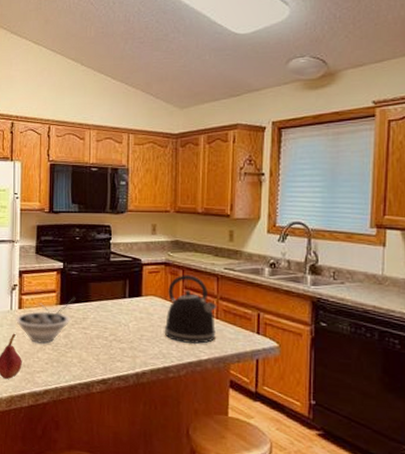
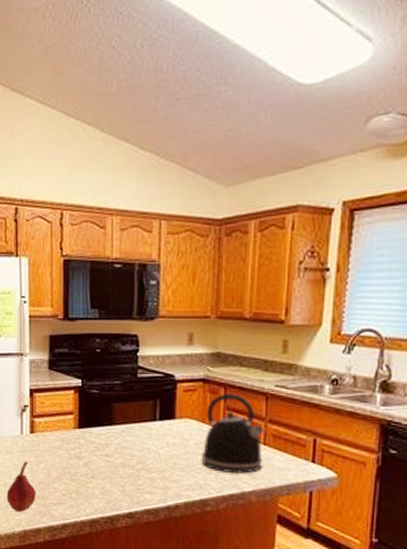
bowl: present [15,297,76,344] -> none [26,420,97,473]

